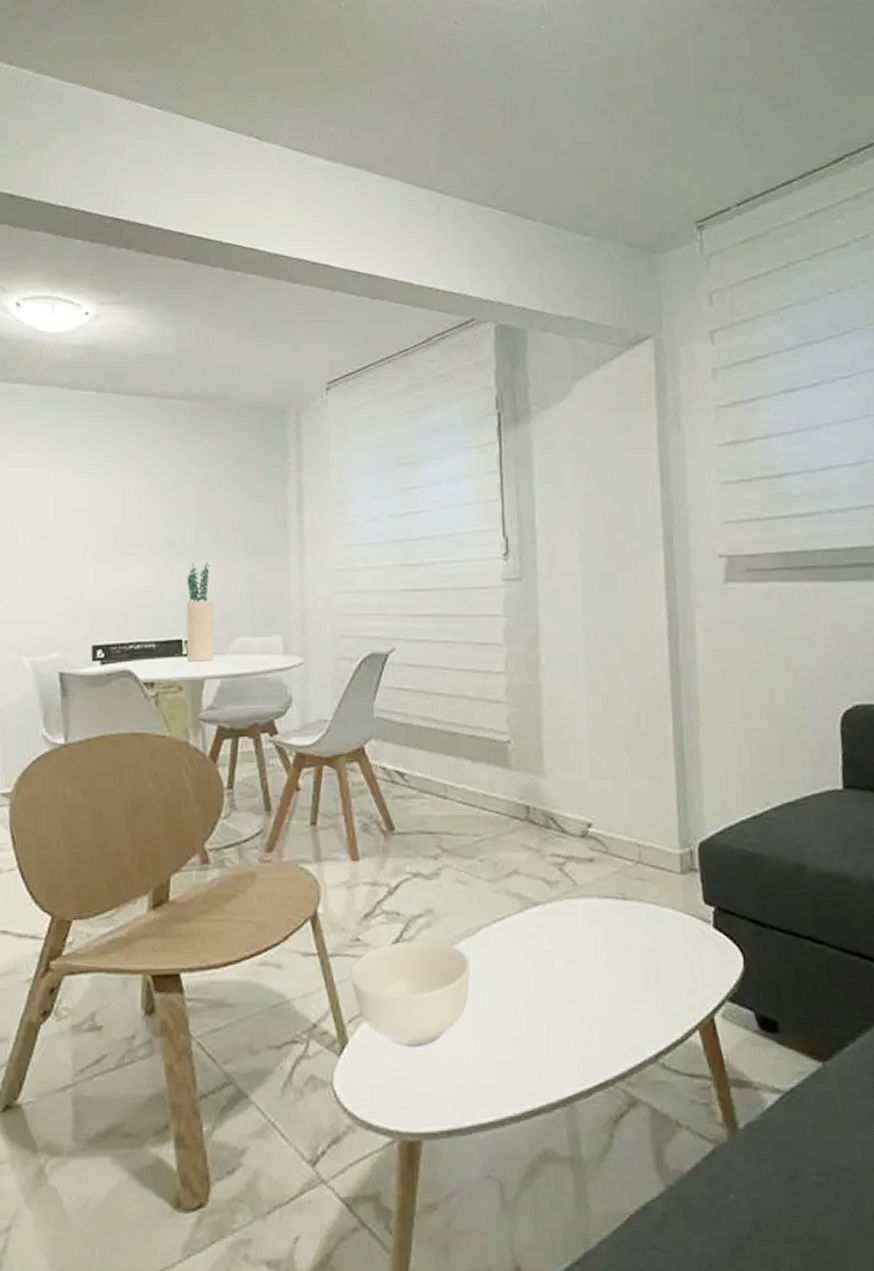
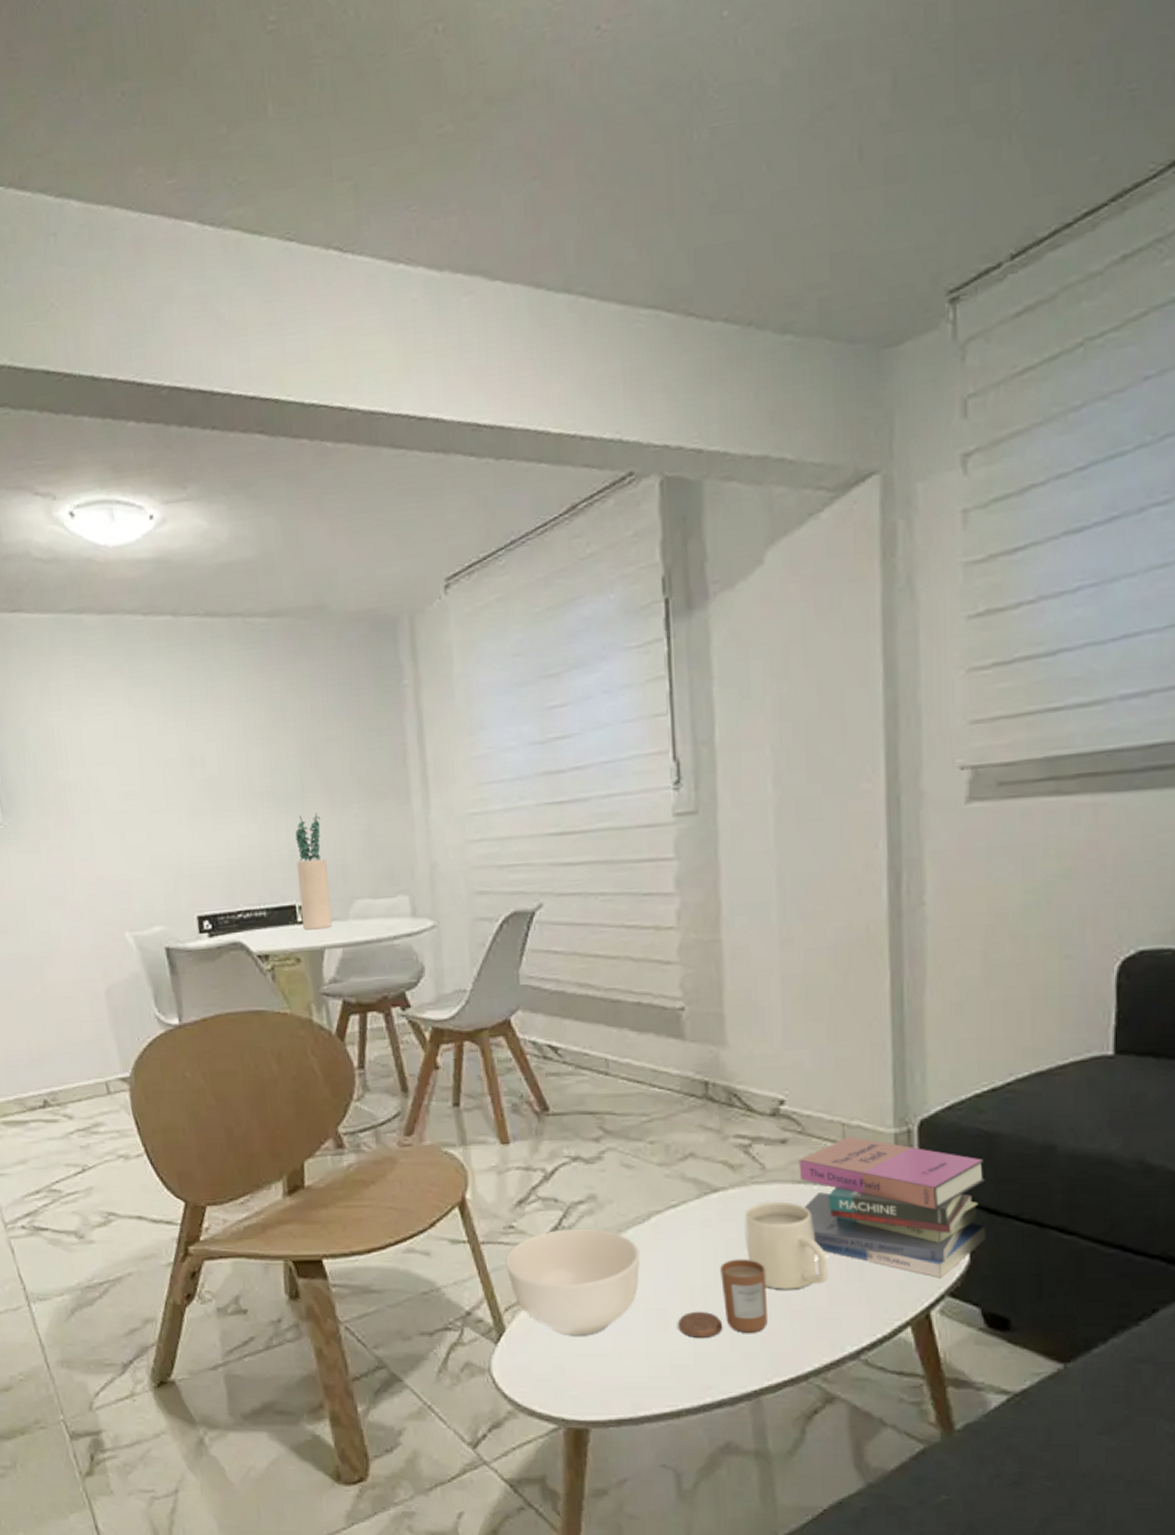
candle: none [502,968,580,1045] -> present [677,1259,768,1338]
mug: none [559,914,630,997] -> present [744,1201,828,1290]
books: none [604,856,756,985] -> present [798,1136,986,1278]

